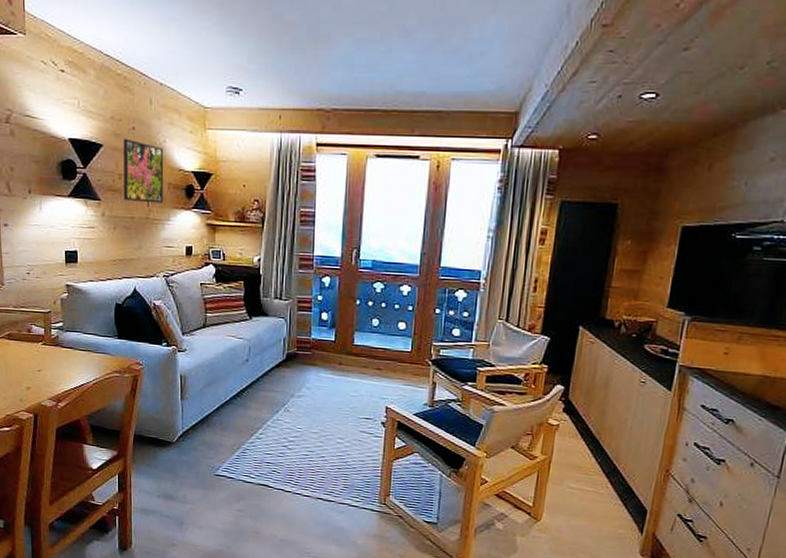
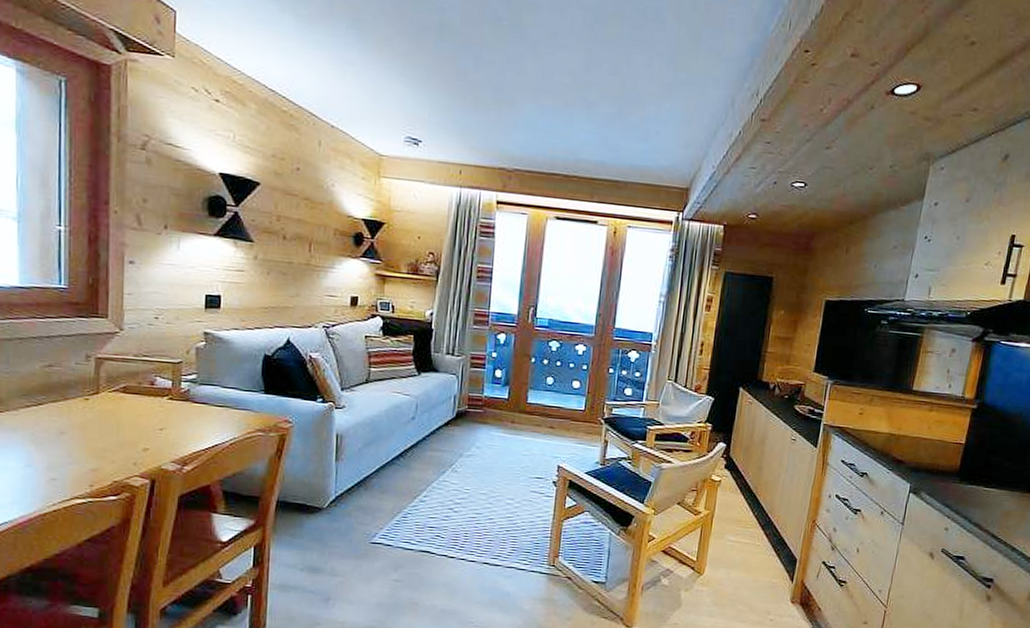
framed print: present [123,138,164,203] -> none [282,178,332,250]

